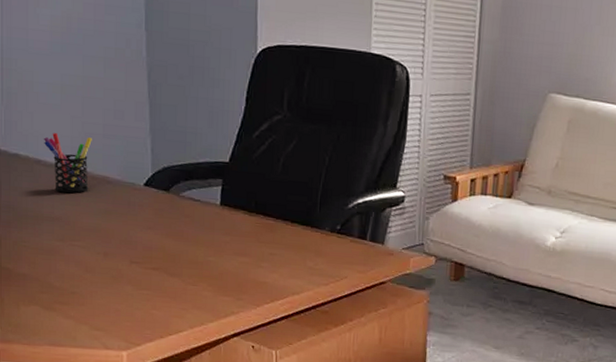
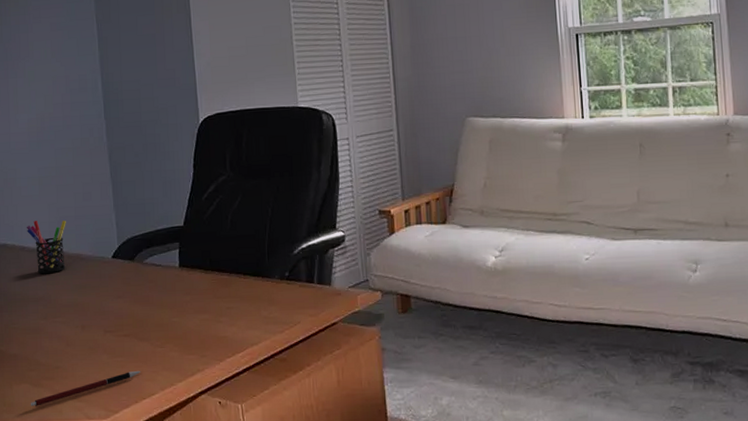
pen: none [41,305,169,330] -> present [31,370,141,406]

